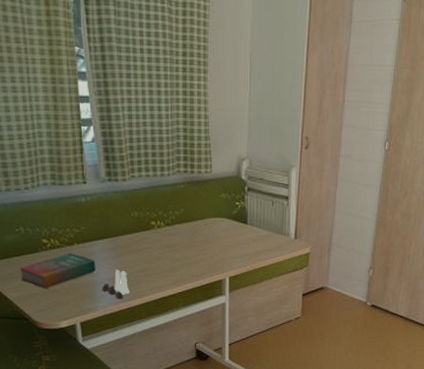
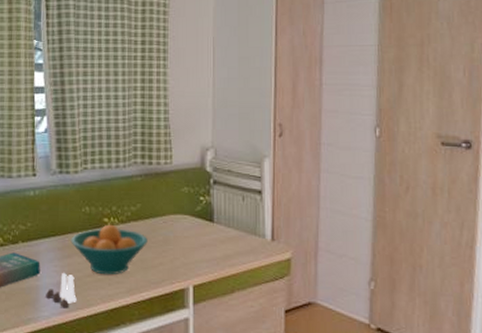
fruit bowl: none [122,227,191,271] -> present [71,224,148,275]

